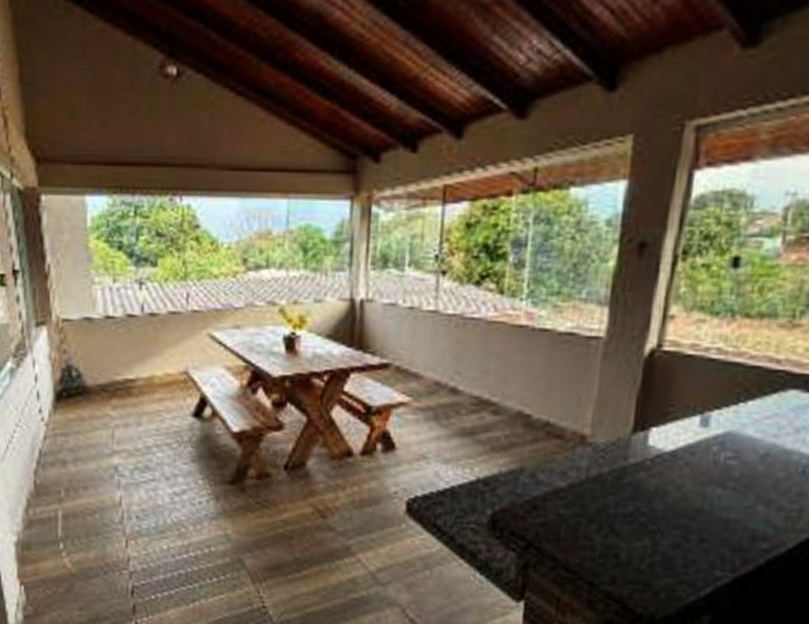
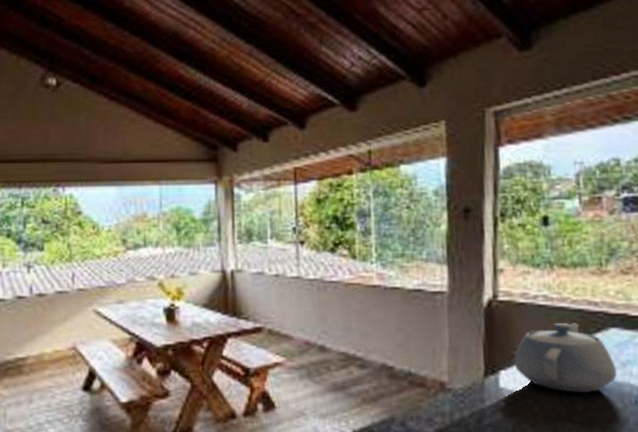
teapot: none [669,379,788,459] -> present [514,322,617,394]

